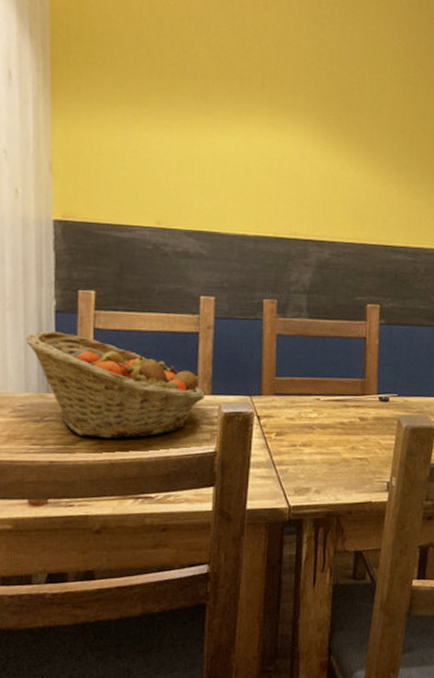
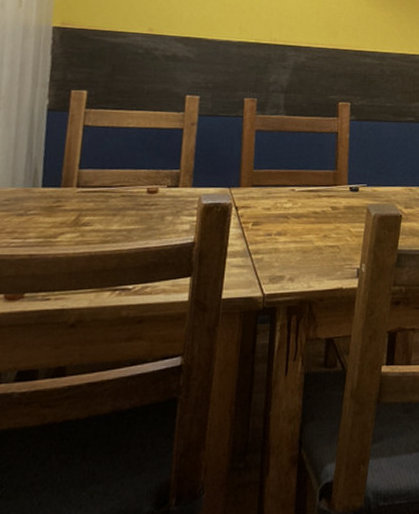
fruit basket: present [25,331,205,439] -> none [16,128,186,231]

